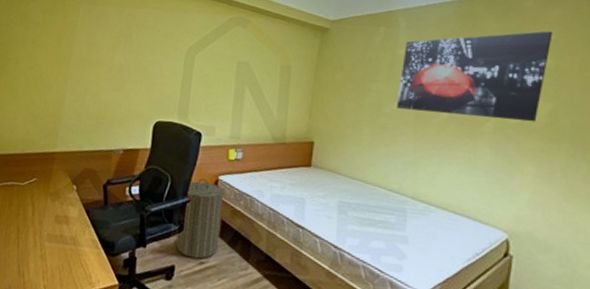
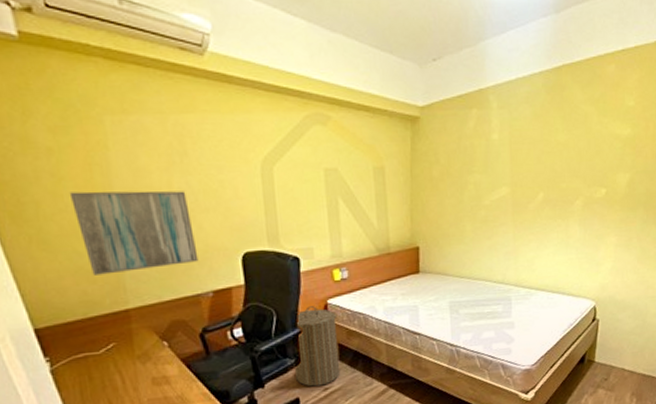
wall art: none [38,55,123,123] -> present [69,191,199,275]
wall art: present [396,31,553,122] -> none [494,97,631,199]

